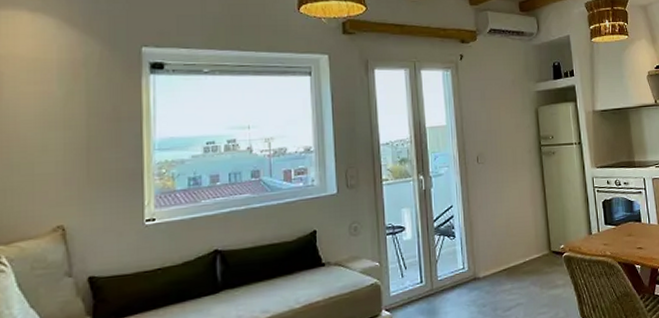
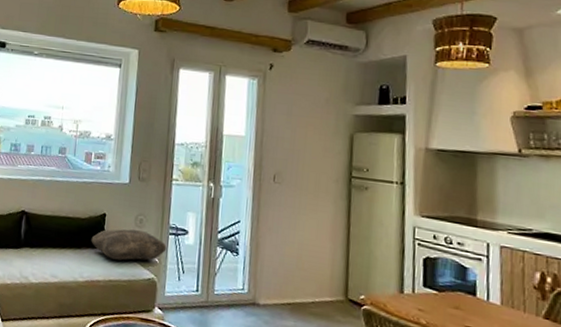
cushion: none [303,237,386,276] -> present [91,229,167,261]

